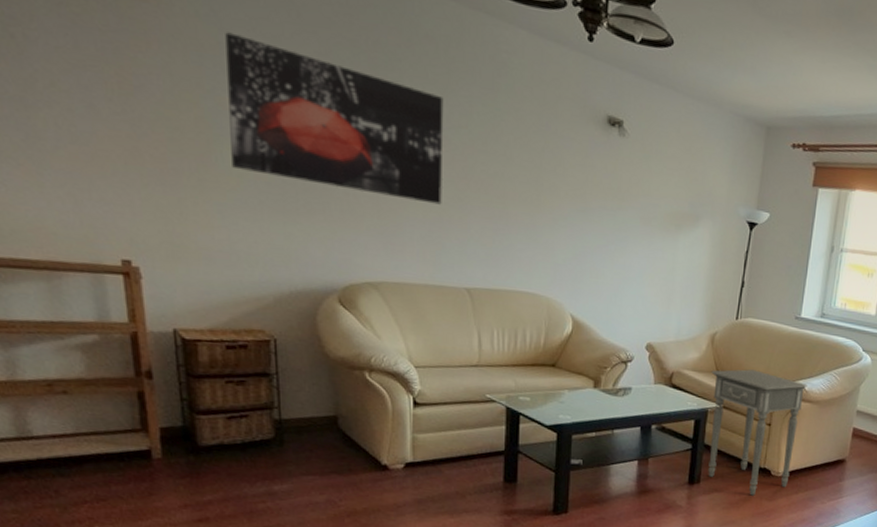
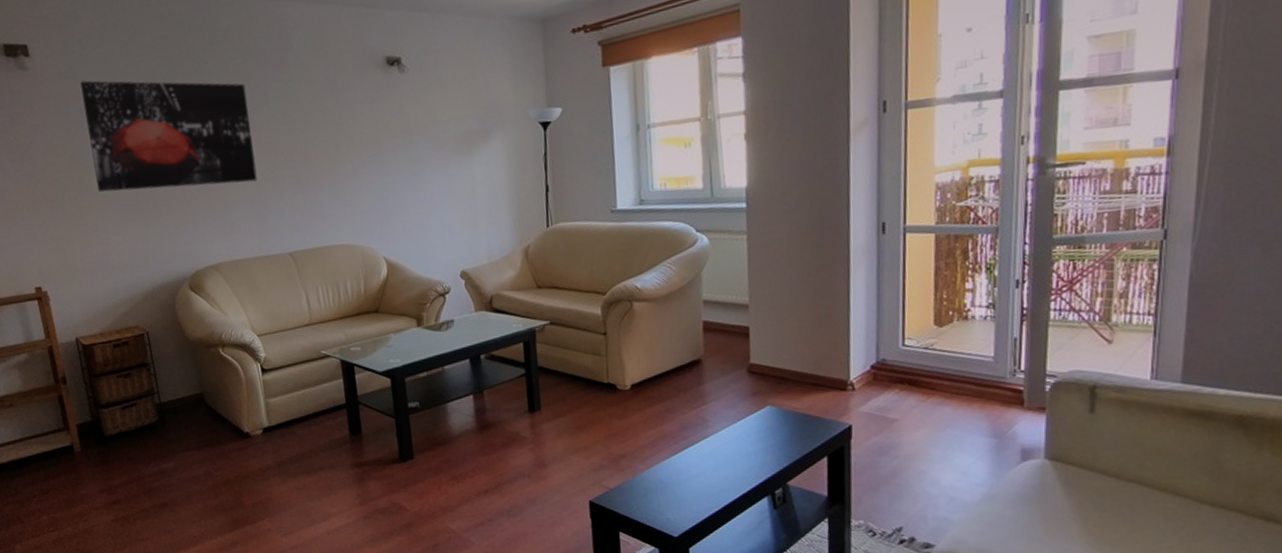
side table: present [708,369,807,496] -> none [531,277,639,416]

